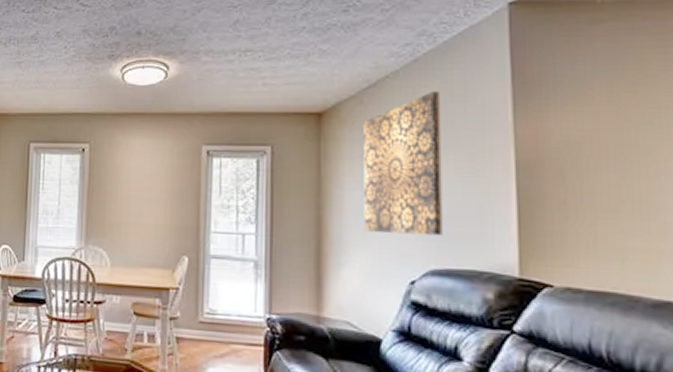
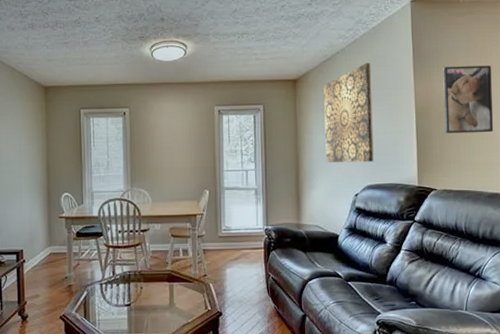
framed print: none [565,98,660,203] -> present [443,65,493,134]

